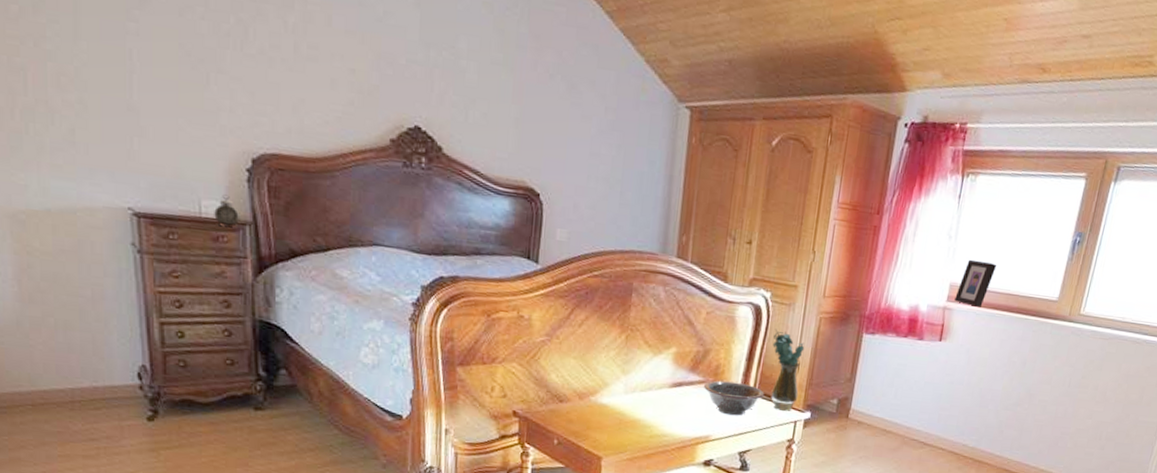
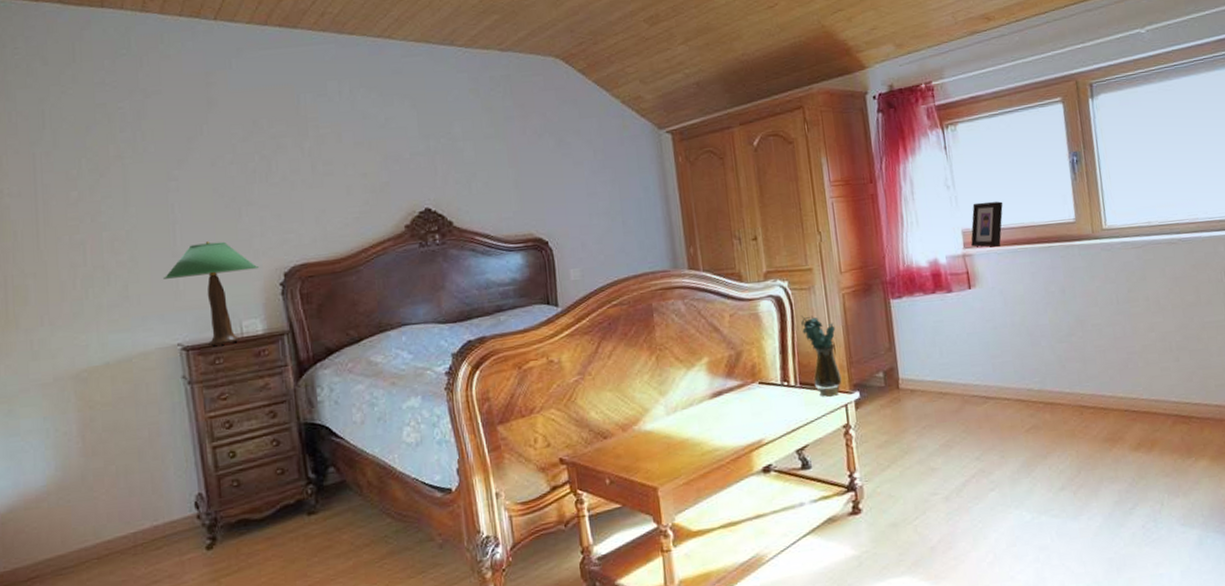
table lamp: none [116,101,224,221] -> present [163,241,259,346]
alarm clock: present [214,194,240,227] -> none [254,311,279,342]
decorative bowl: present [703,380,765,416] -> none [743,377,808,414]

